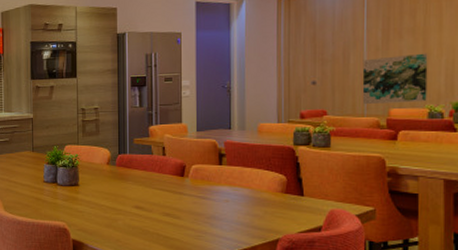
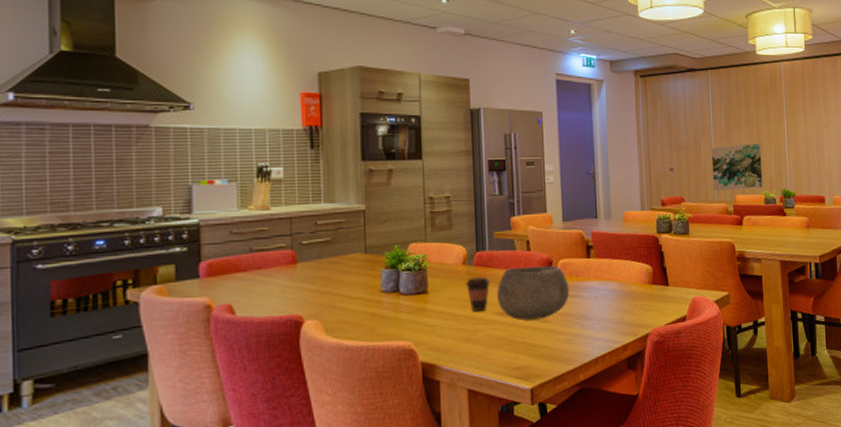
coffee cup: none [109,176,130,204] -> present [465,277,491,311]
bowl: none [135,169,201,215] -> present [497,265,570,321]

